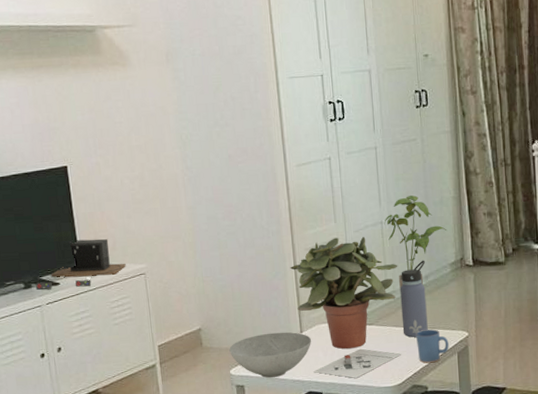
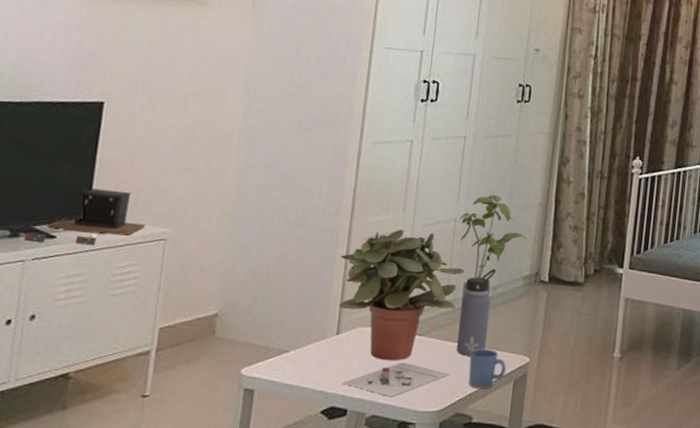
bowl: present [229,332,311,378] -> none [246,329,347,385]

